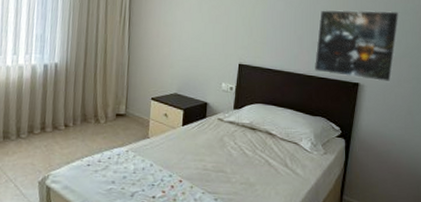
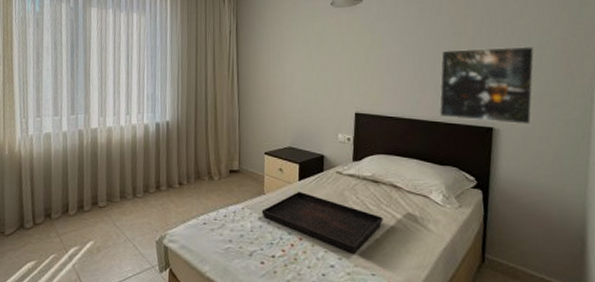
serving tray: none [145,135,257,195] -> present [261,191,383,254]

